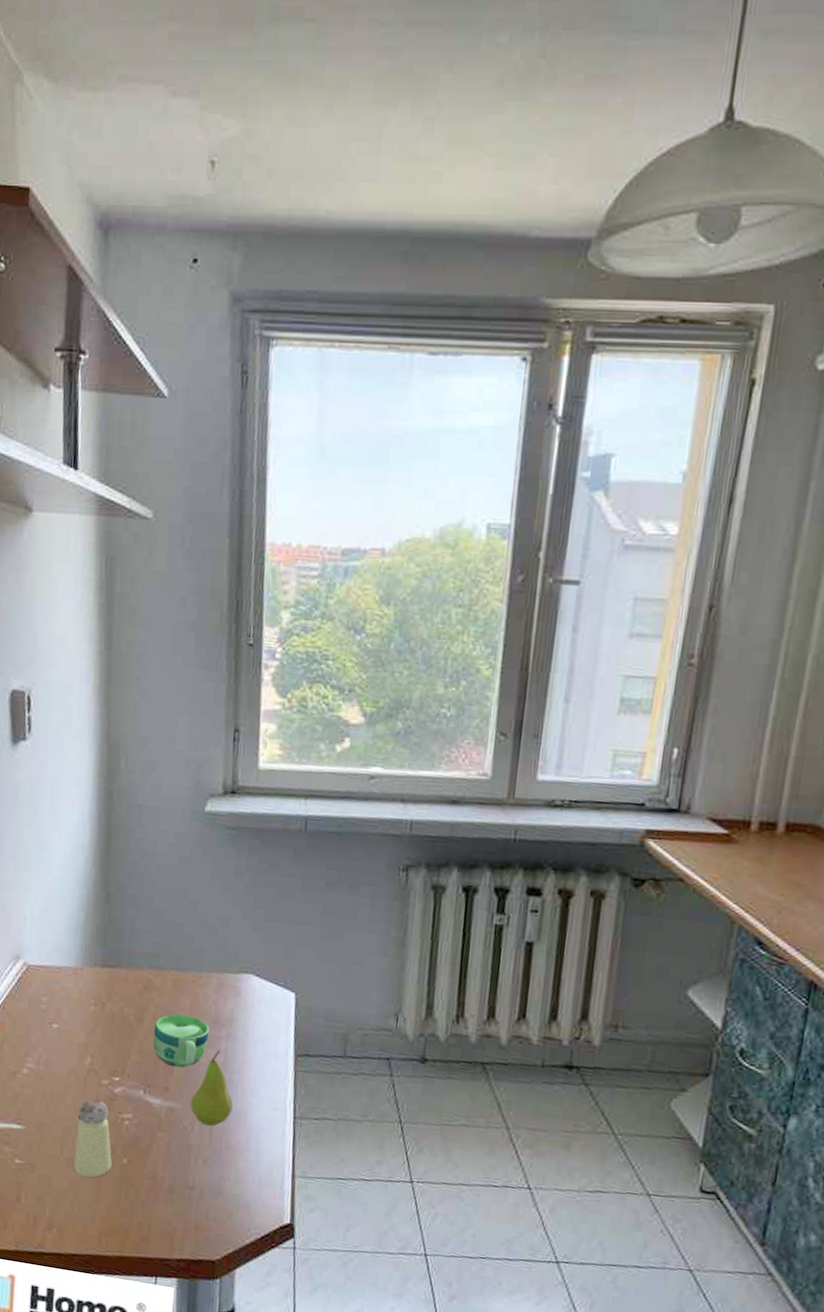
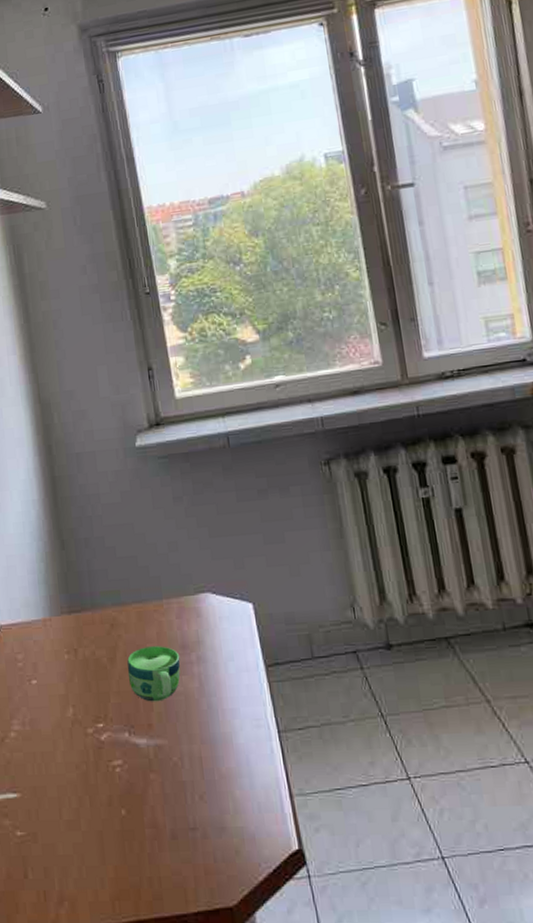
saltshaker: present [74,1100,112,1178] -> none [69,751,111,837]
fruit: present [190,1050,233,1127] -> none [175,675,218,758]

